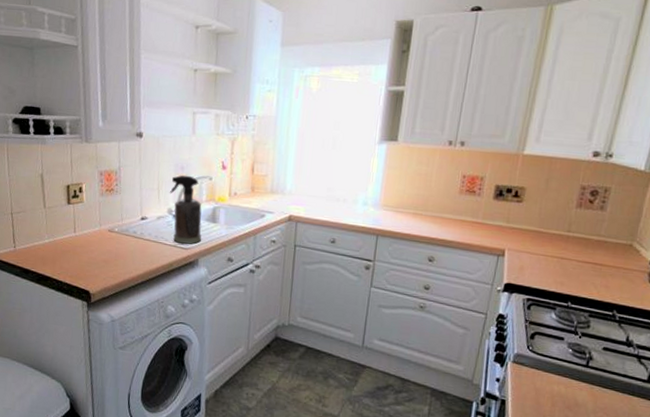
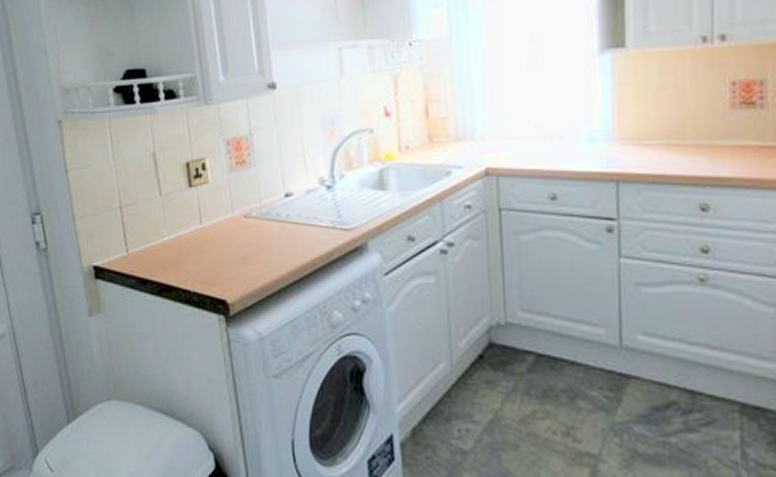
spray bottle: present [169,175,202,244] -> none [318,130,368,224]

